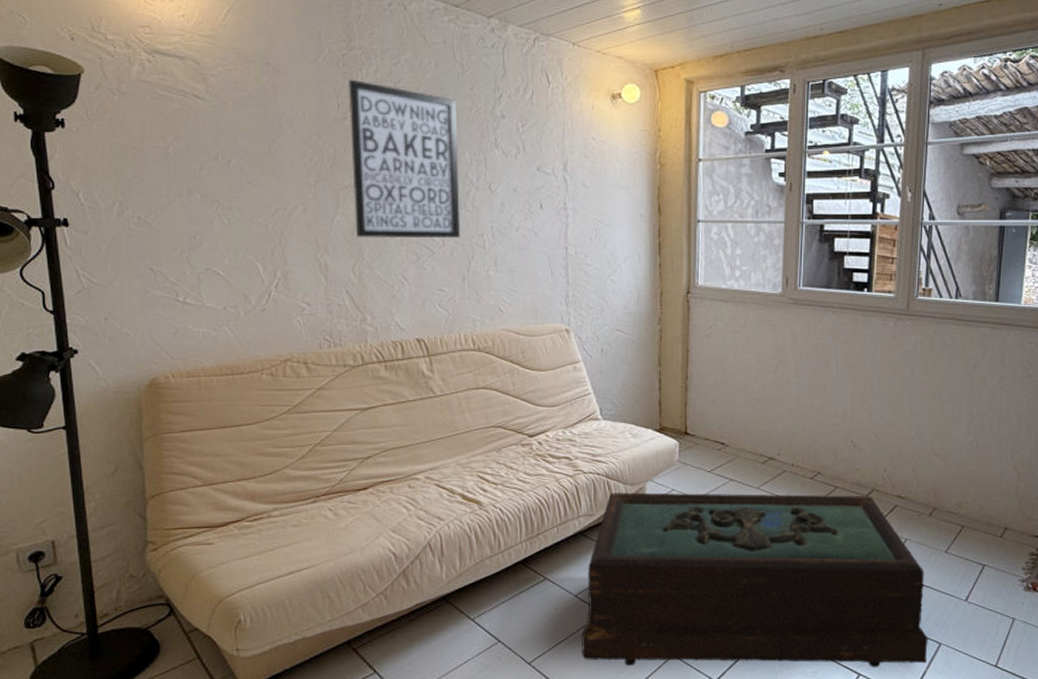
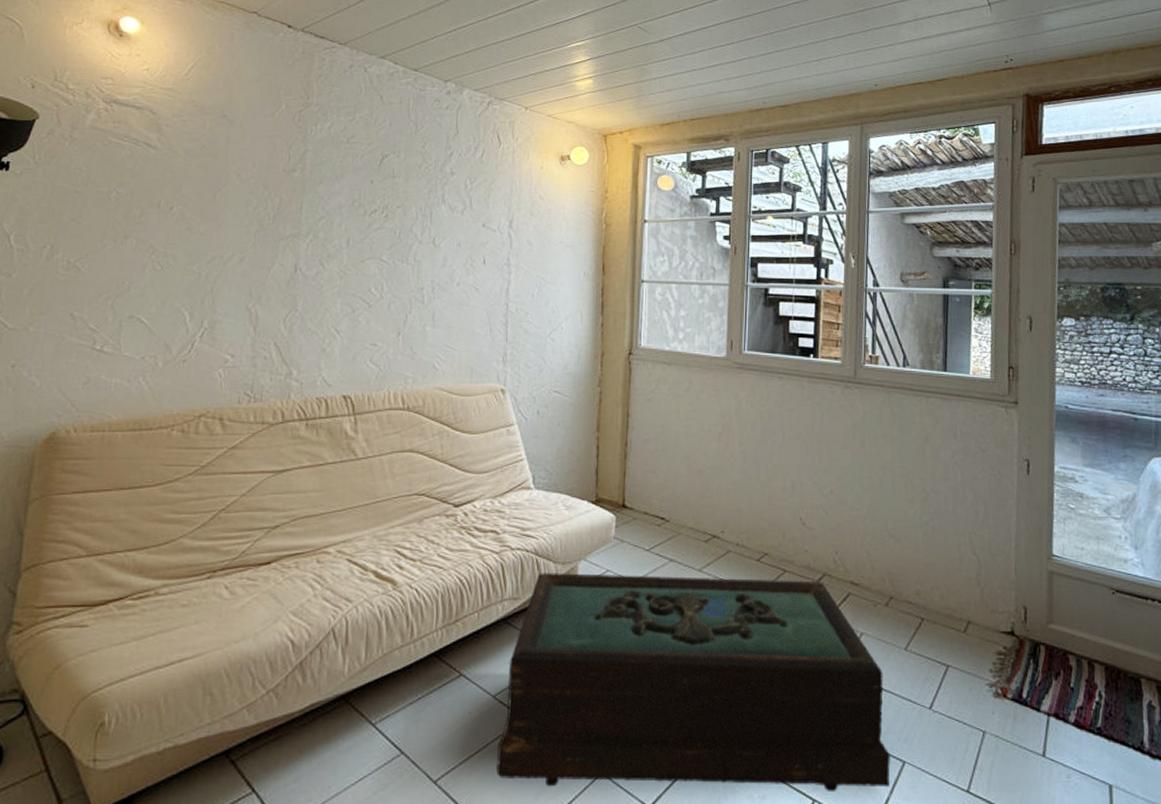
wall art: present [348,79,461,239] -> none [291,133,407,292]

